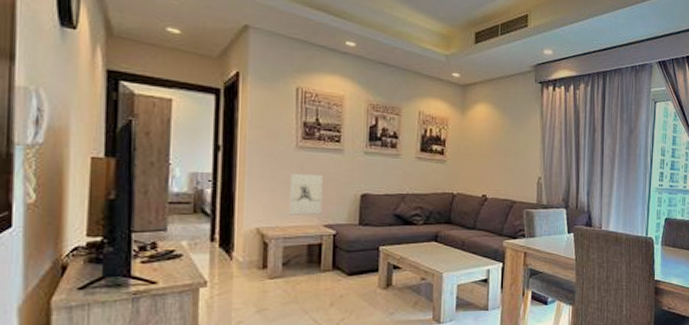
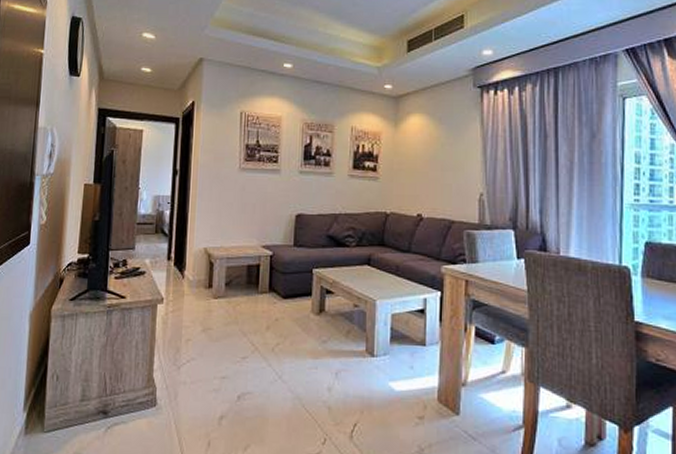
wall sculpture: present [289,173,323,215] -> none [232,194,262,236]

